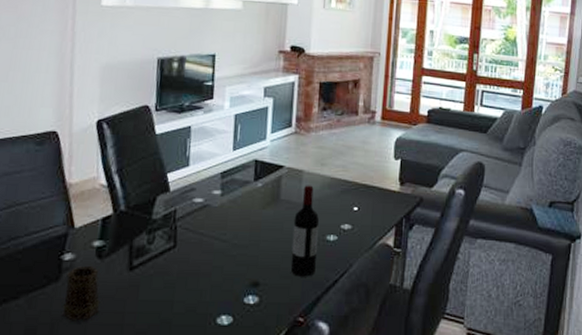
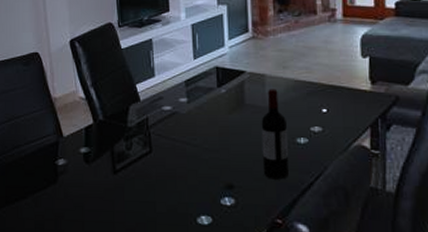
mug: present [63,265,100,321] -> none [62,169,93,218]

